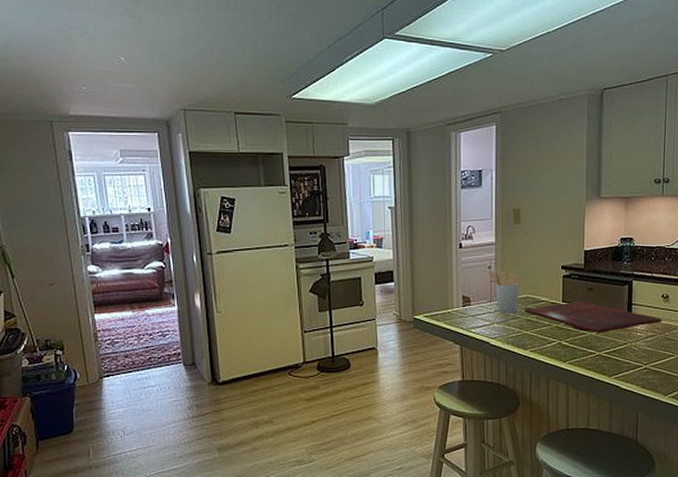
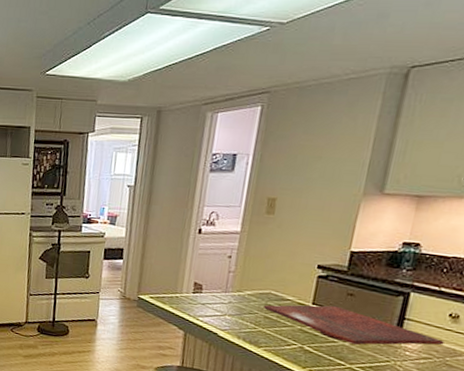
utensil holder: present [487,270,520,313] -> none [226,260,264,308]

